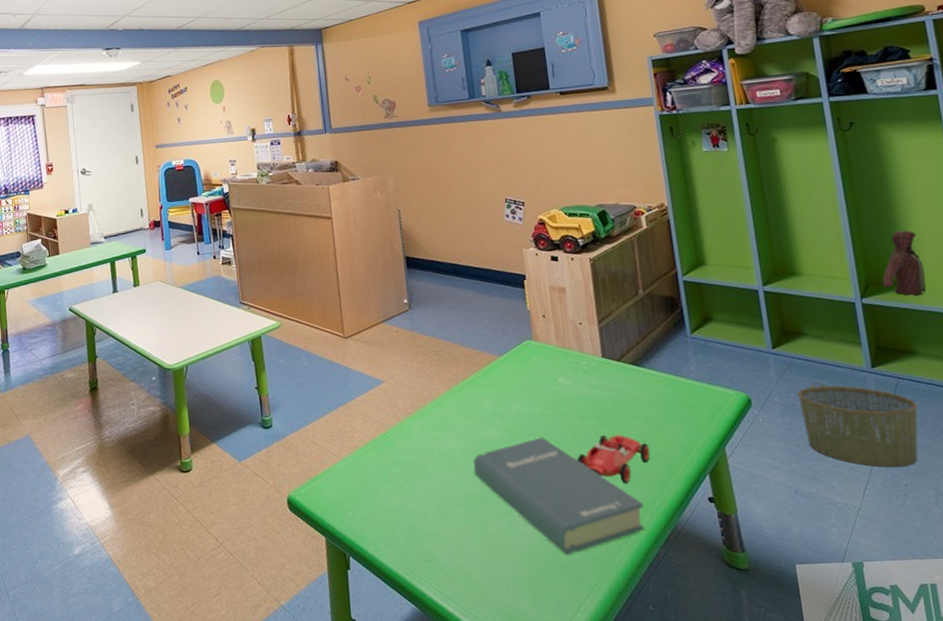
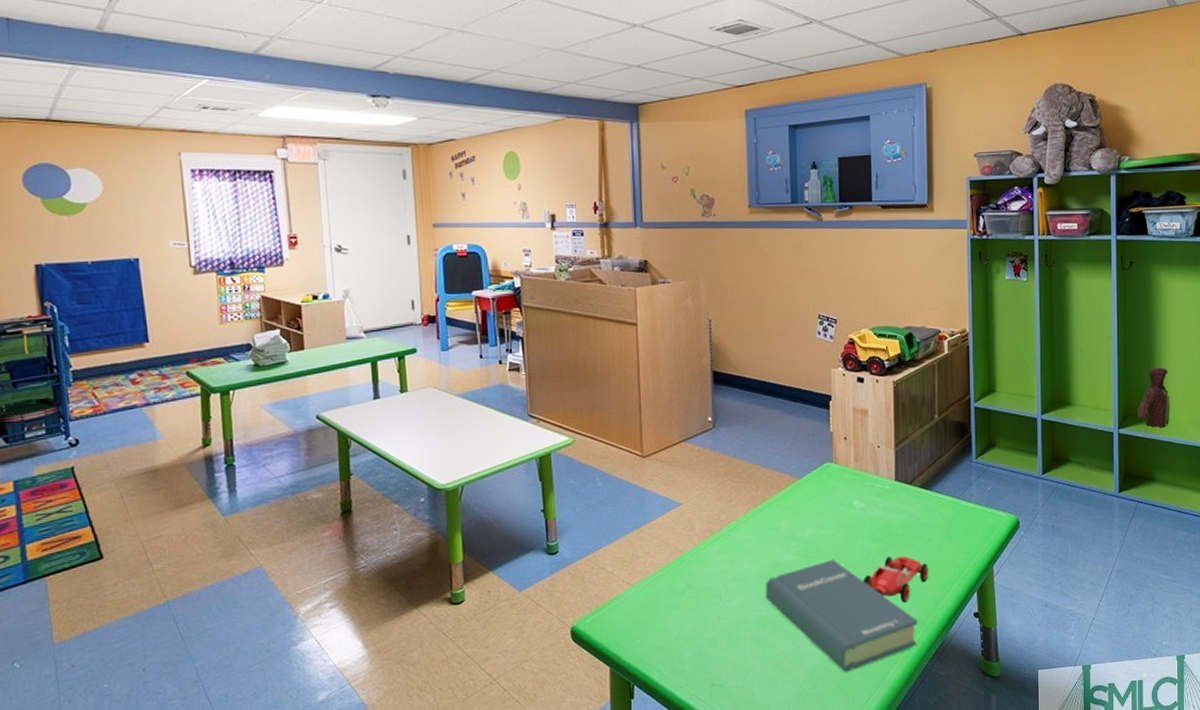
basket: present [797,382,919,468] -> none [1058,505,1149,581]

